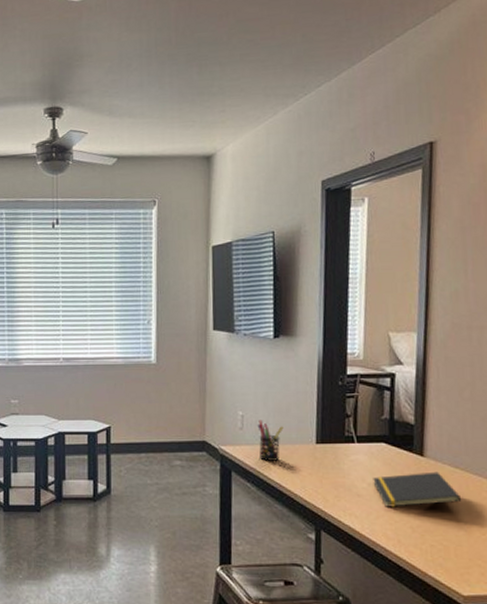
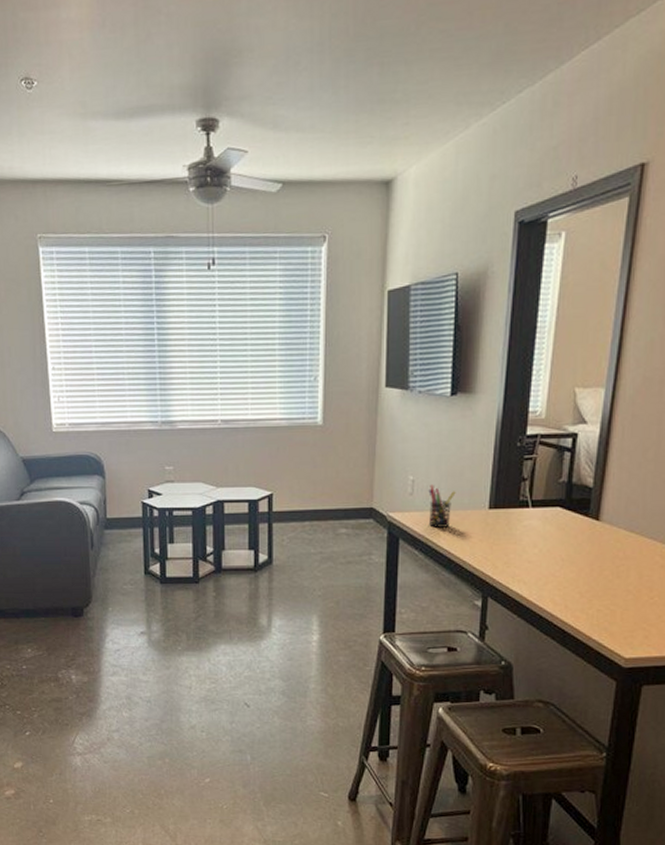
notepad: present [373,471,462,507] -> none [545,536,634,573]

